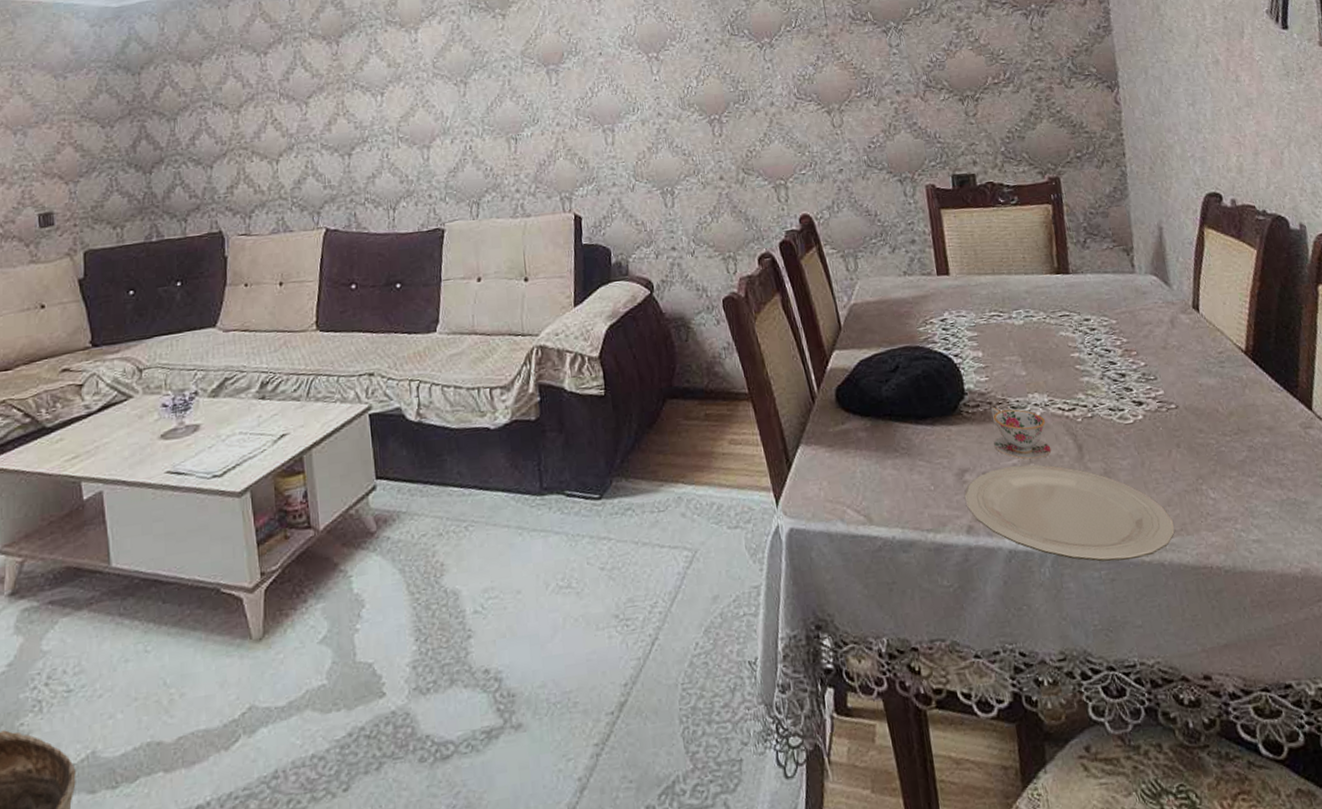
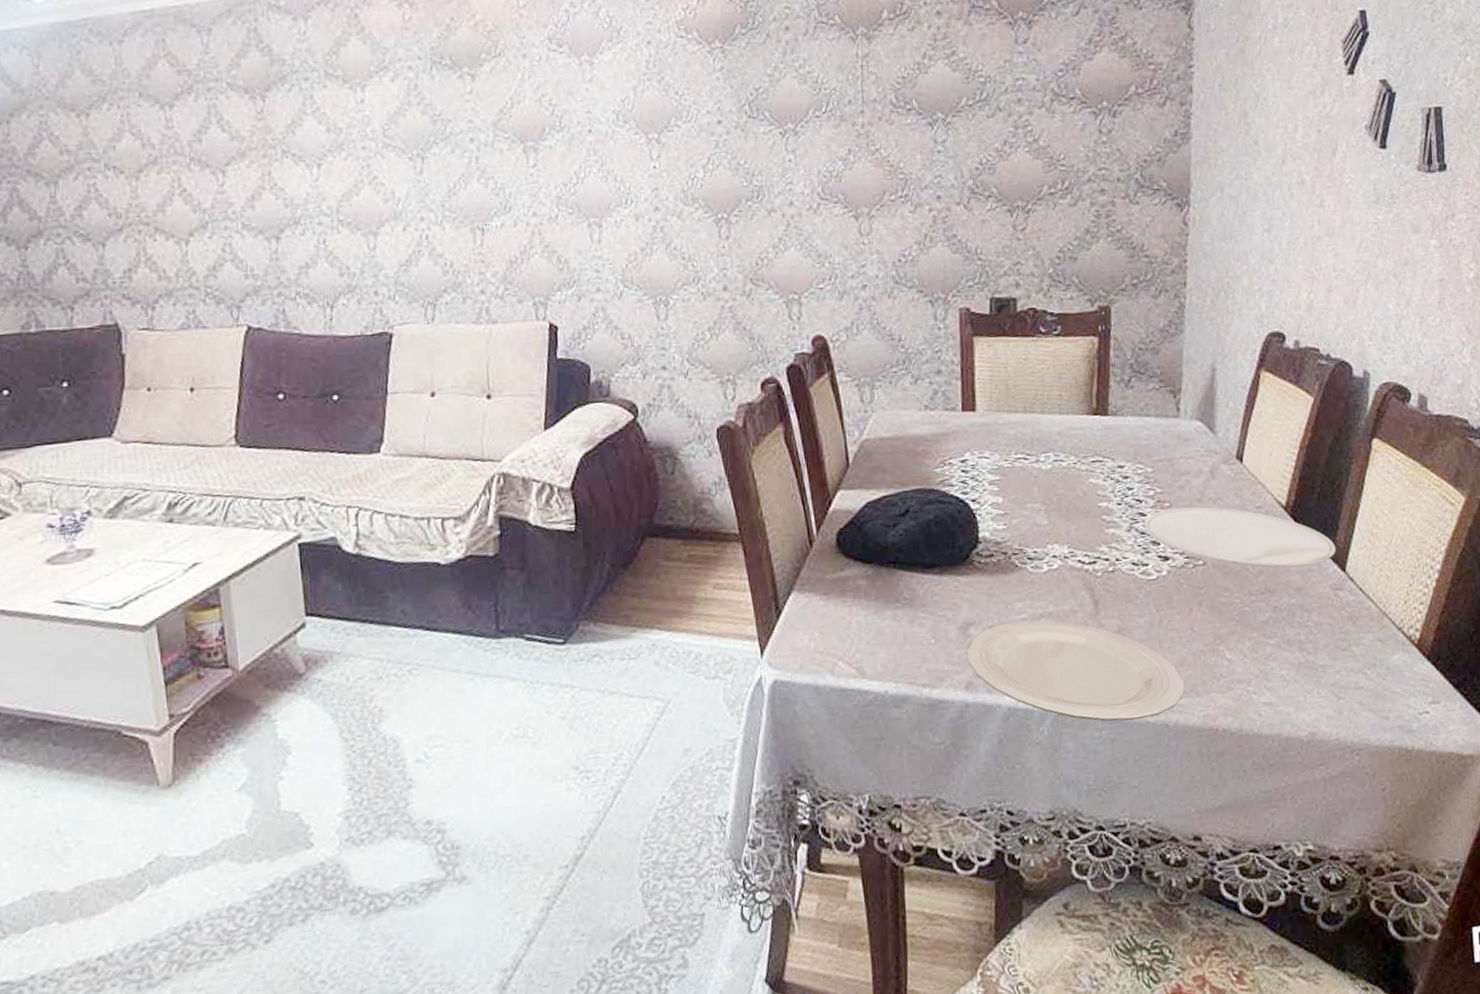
teacup: present [990,406,1052,460] -> none [1004,557,1065,614]
plate: none [1115,354,1300,410] -> present [1144,506,1336,568]

